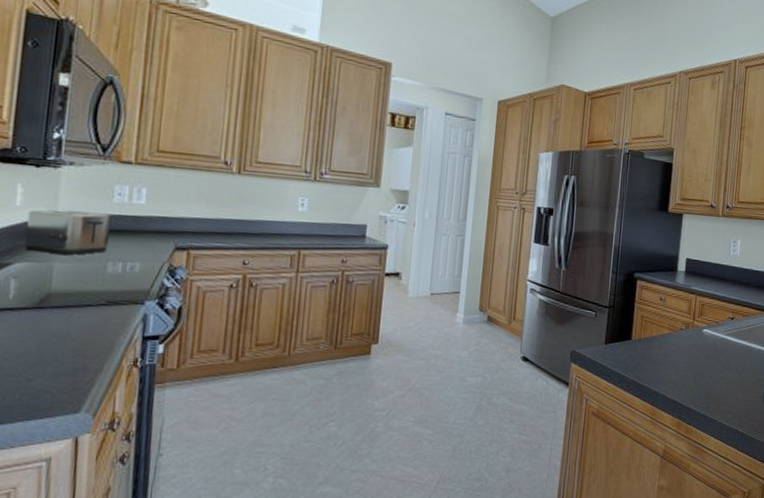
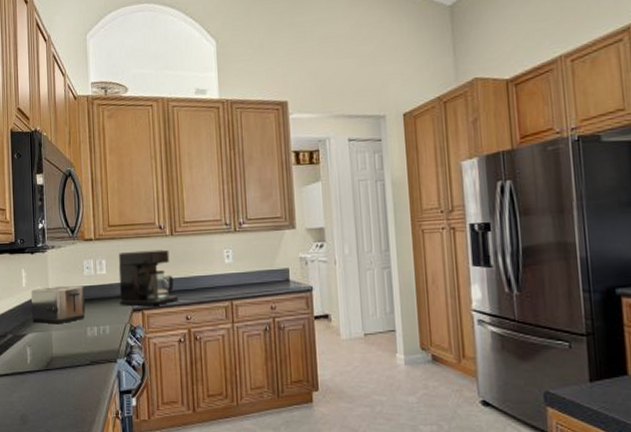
coffee maker: none [158,182,237,247] -> present [118,249,179,307]

